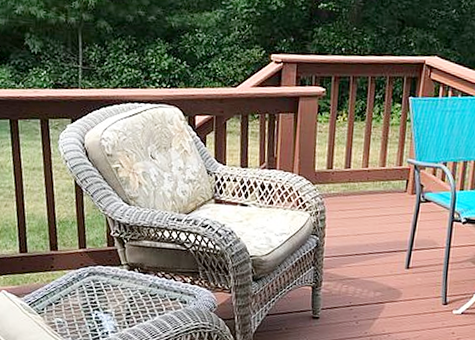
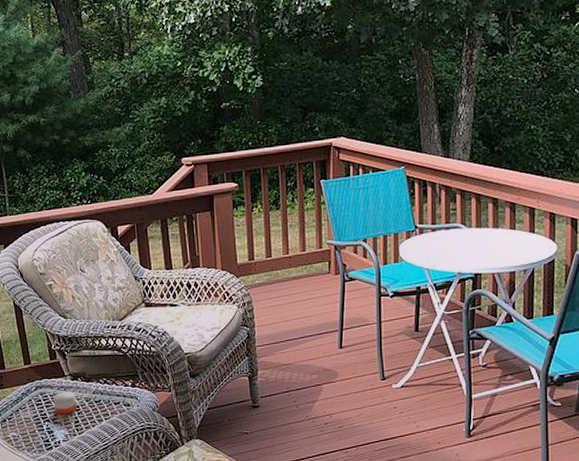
candle: none [106,281,131,305] -> present [53,392,77,414]

